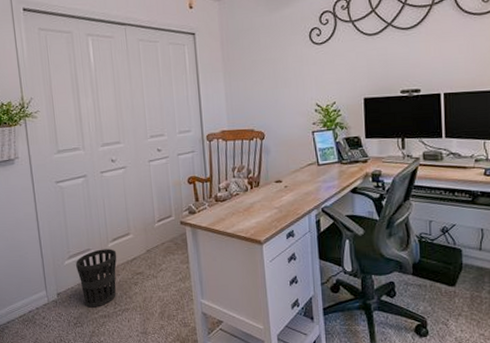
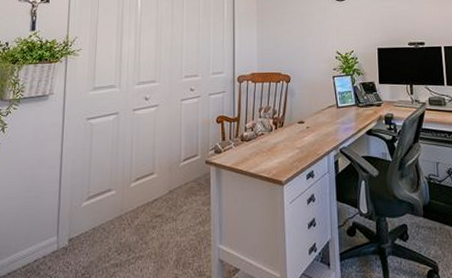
wastebasket: present [76,249,117,308] -> none [94,189,138,255]

